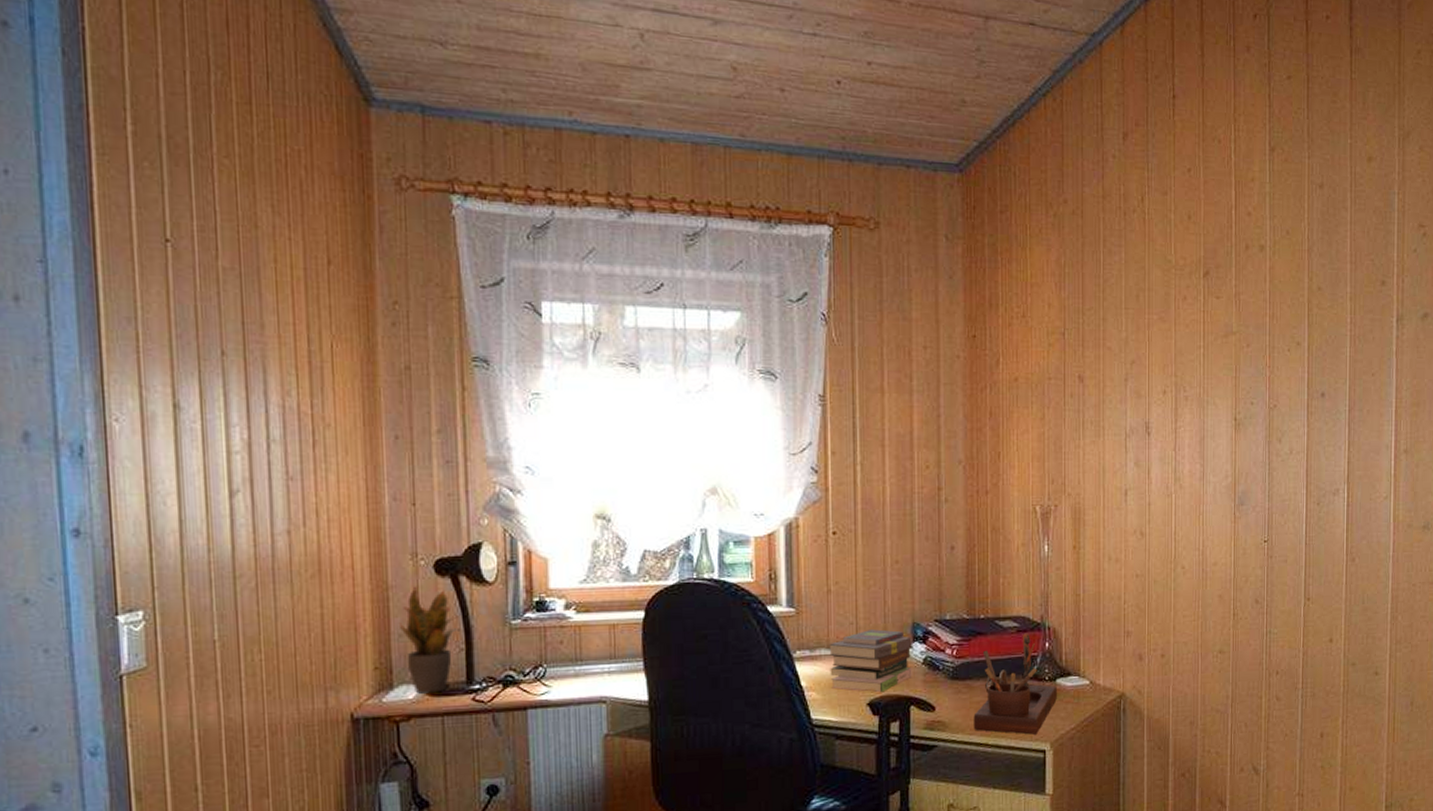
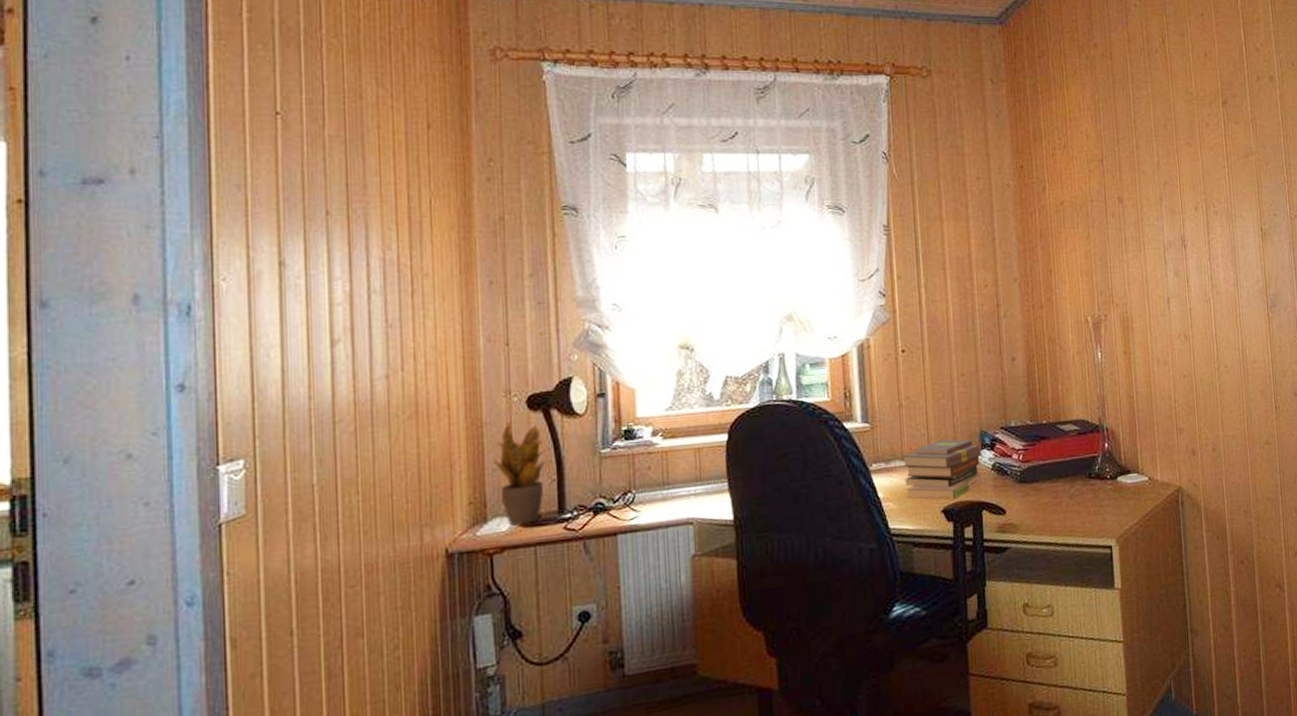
desk organizer: present [973,633,1057,735] -> none [1042,435,1119,532]

